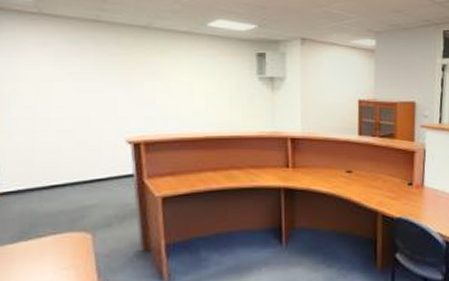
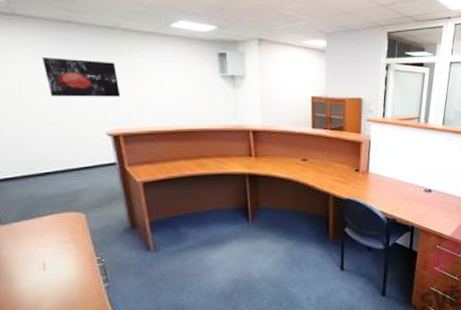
wall art: none [65,58,147,101] -> present [43,57,121,97]

